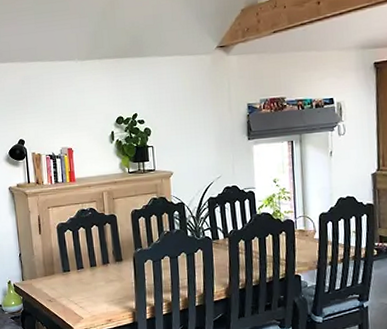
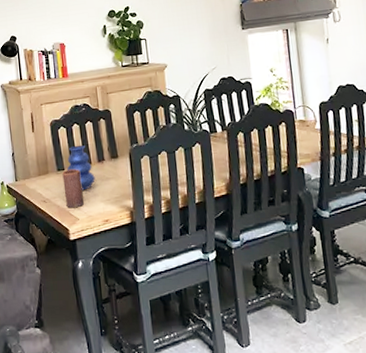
candle: none [68,271,89,307] -> present [62,169,85,208]
vase: none [72,248,100,291] -> present [66,145,96,191]

